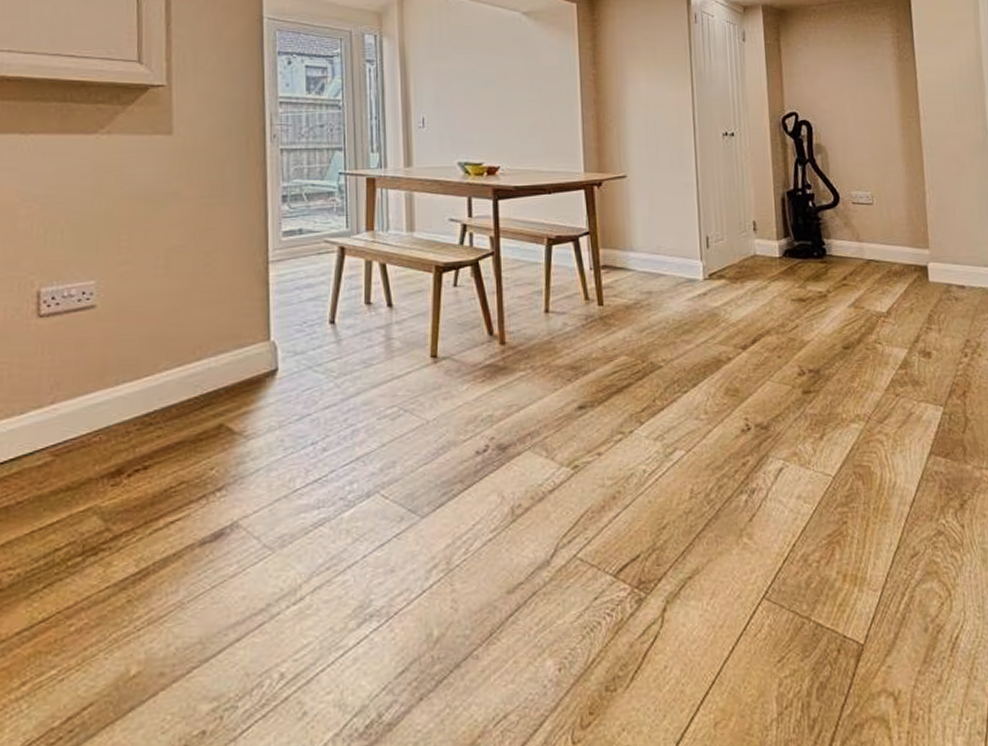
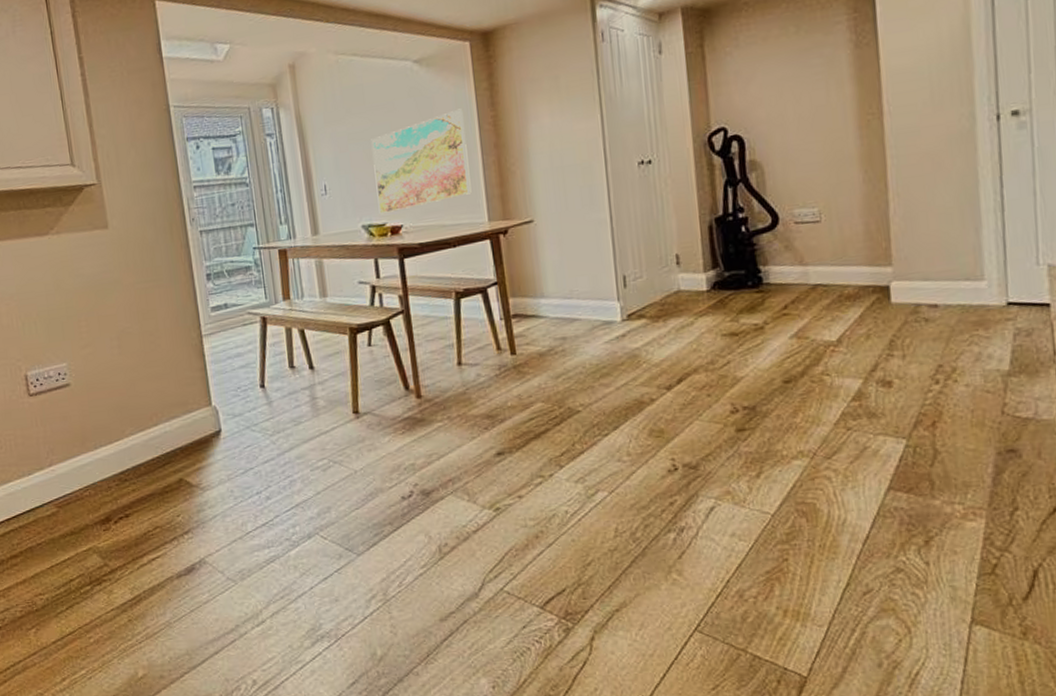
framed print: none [474,63,570,154] -> present [371,108,472,215]

